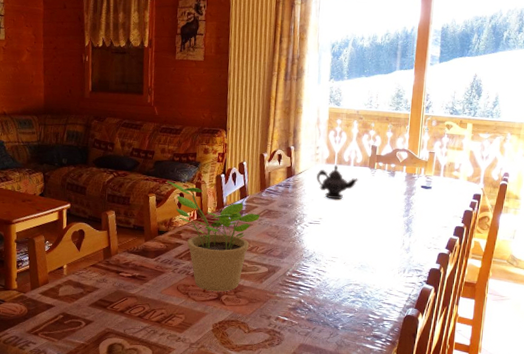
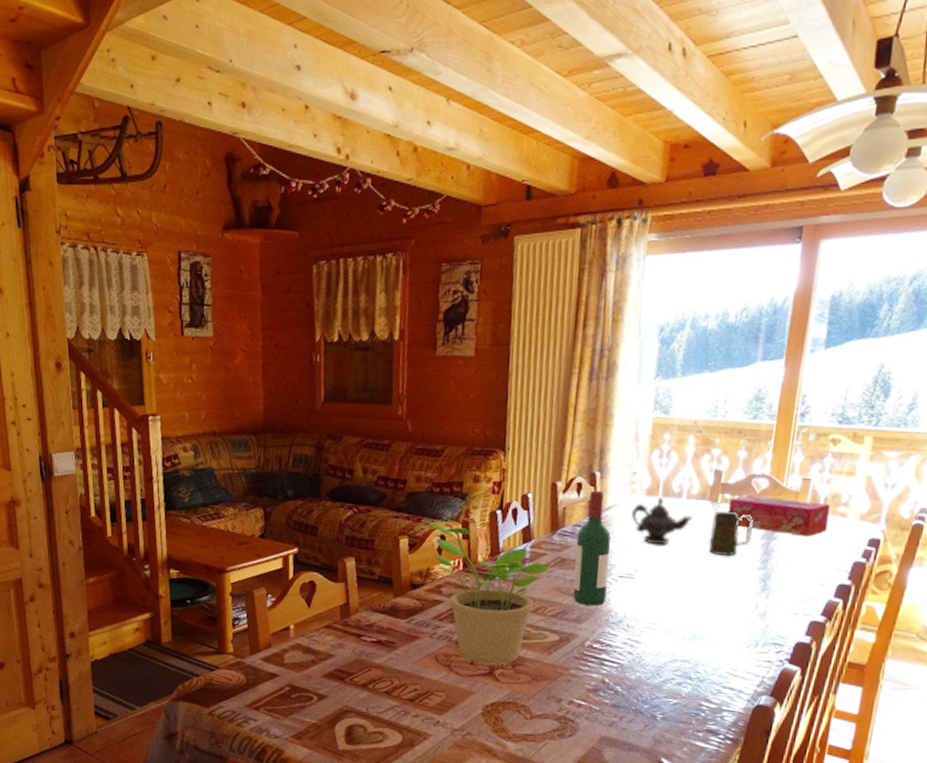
wine bottle: none [277,159,303,245] -> present [573,490,611,606]
mug: none [369,174,399,207] -> present [708,510,753,556]
tissue box: none [382,163,448,193] -> present [728,495,831,537]

